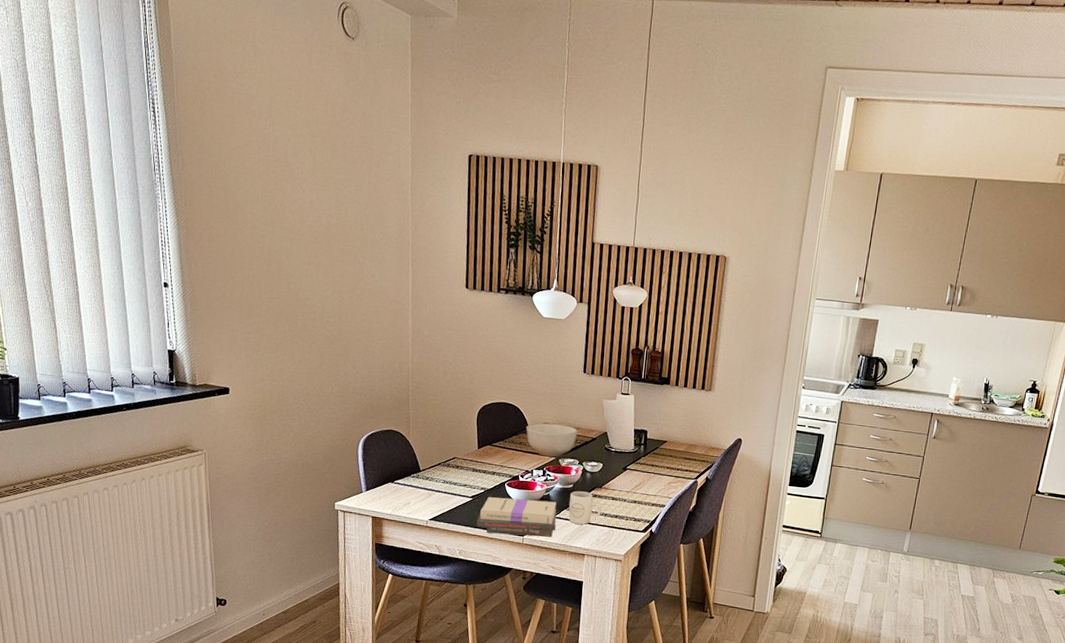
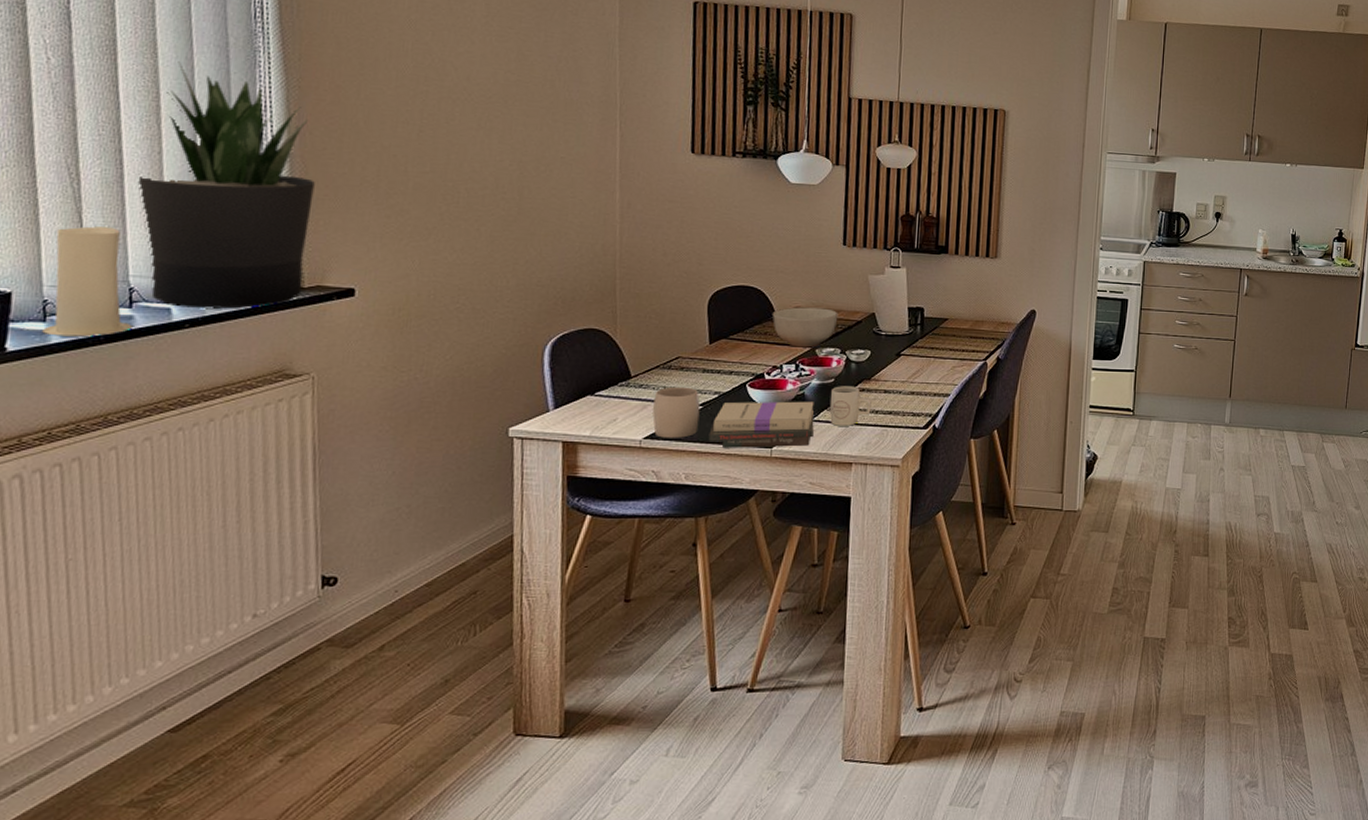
candle: none [39,331,91,413] -> present [42,226,132,337]
planter: none [87,205,200,398] -> present [136,61,315,309]
mug: none [436,480,471,522] -> present [652,386,701,438]

